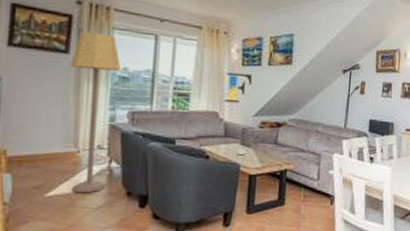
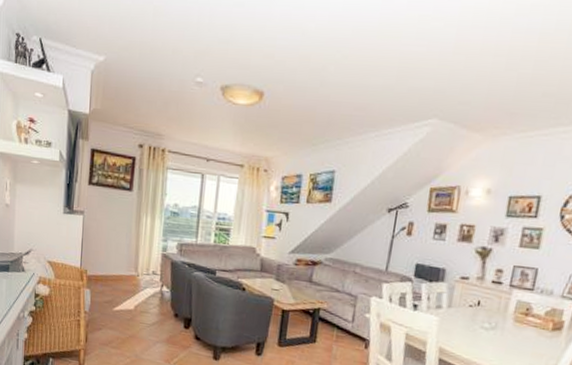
lamp: present [69,31,121,194] -> none [132,172,173,311]

